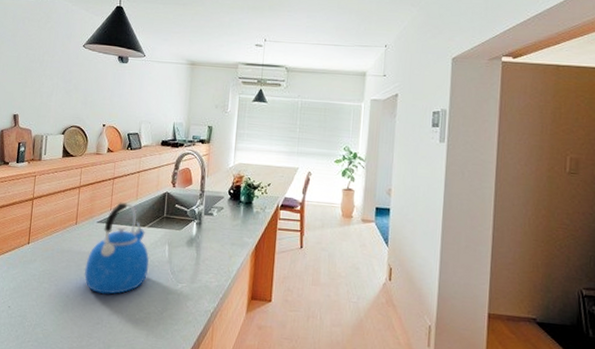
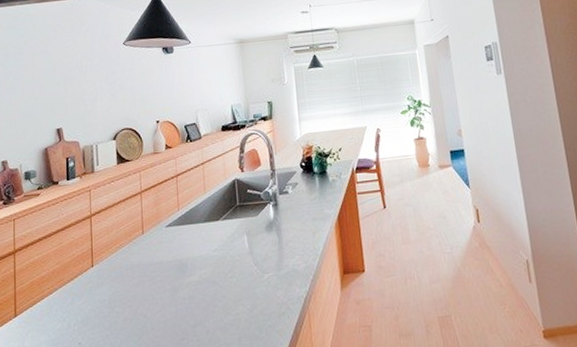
kettle: present [84,202,150,295] -> none [159,199,230,305]

